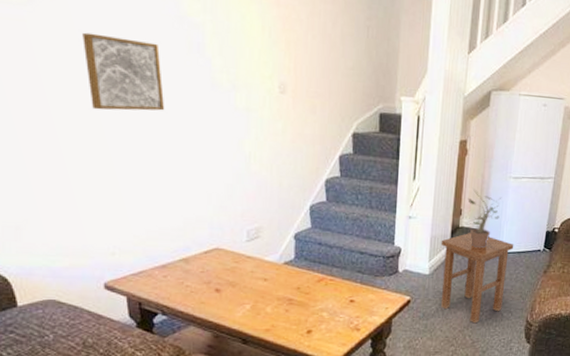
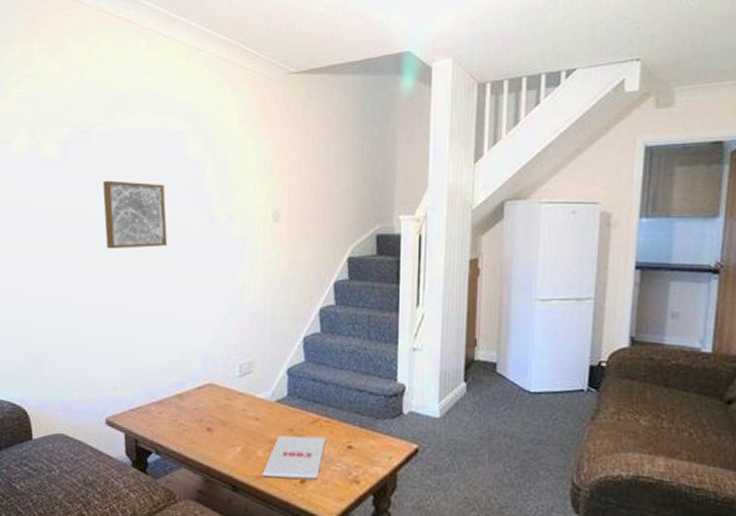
magazine: none [271,293,331,330] -> present [262,435,326,480]
stool: present [441,233,514,324] -> none [452,368,547,483]
potted plant: present [468,189,501,249] -> none [483,314,525,387]

